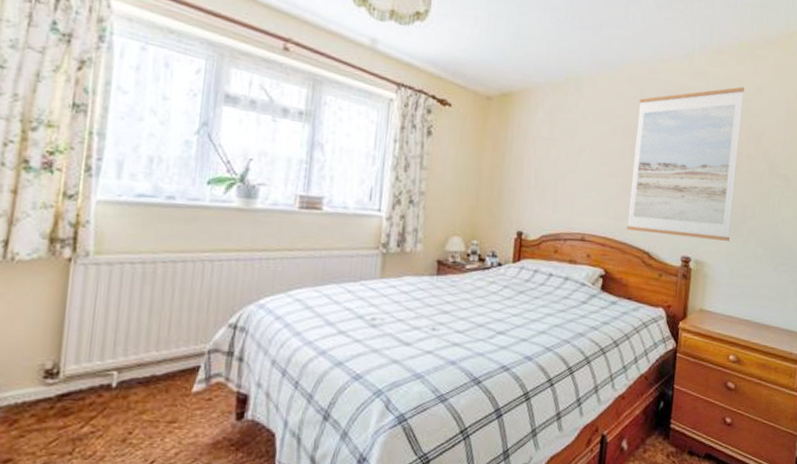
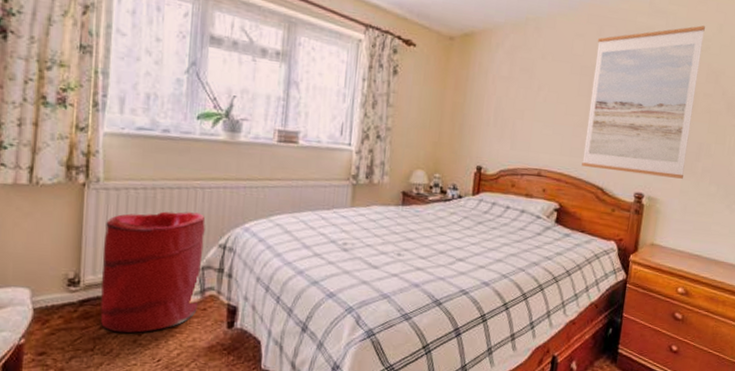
laundry hamper: none [82,288,214,430] -> present [100,211,206,333]

